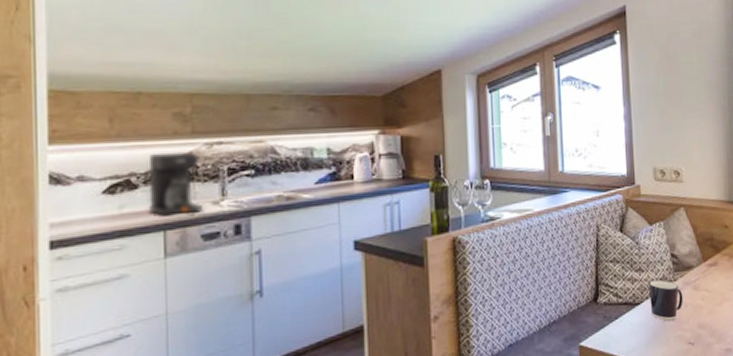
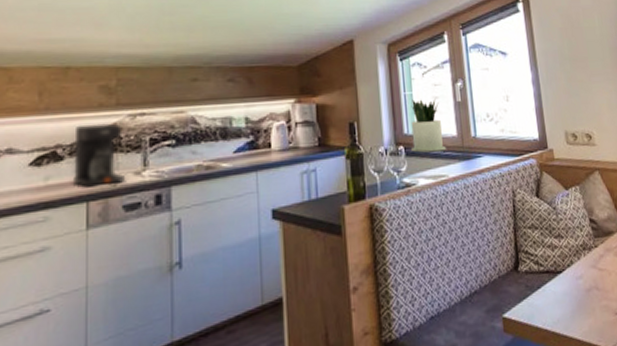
planter: none [496,132,532,188] -> present [410,98,446,154]
mug: present [649,280,683,321] -> none [569,246,606,290]

